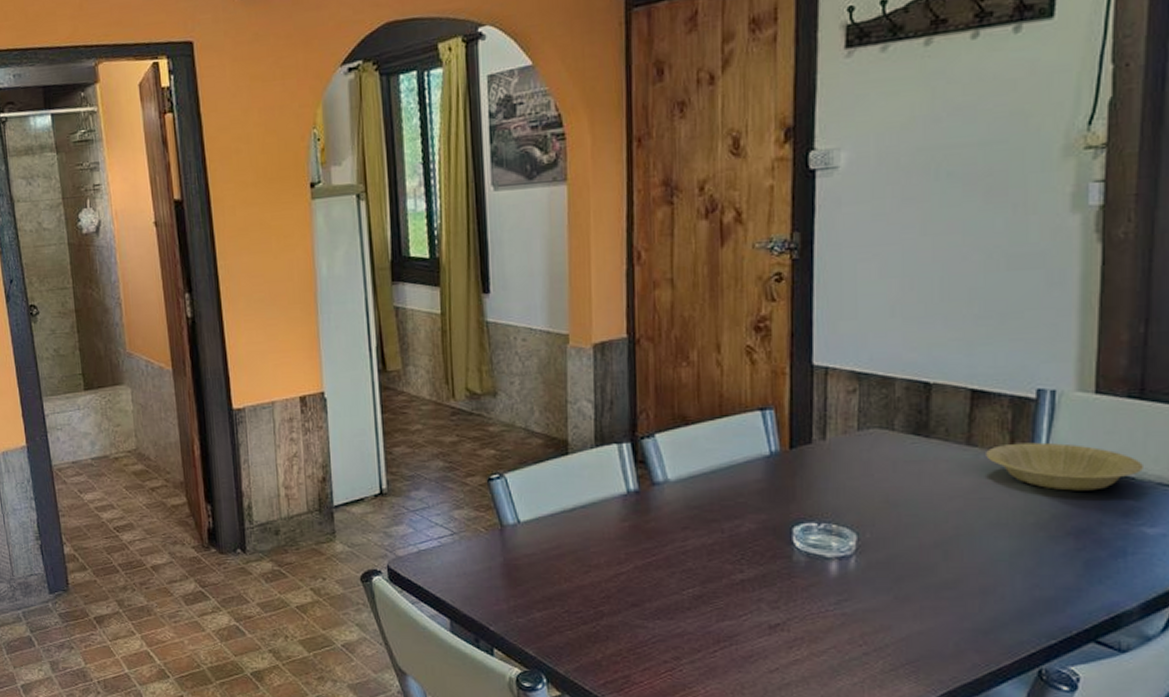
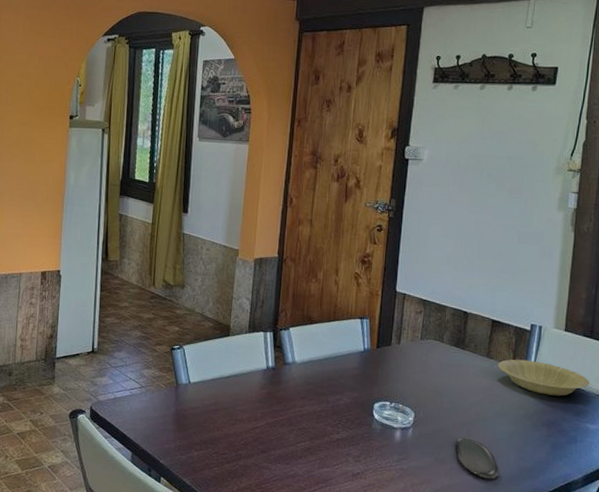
oval tray: none [926,563,999,619] -> present [456,438,499,480]

